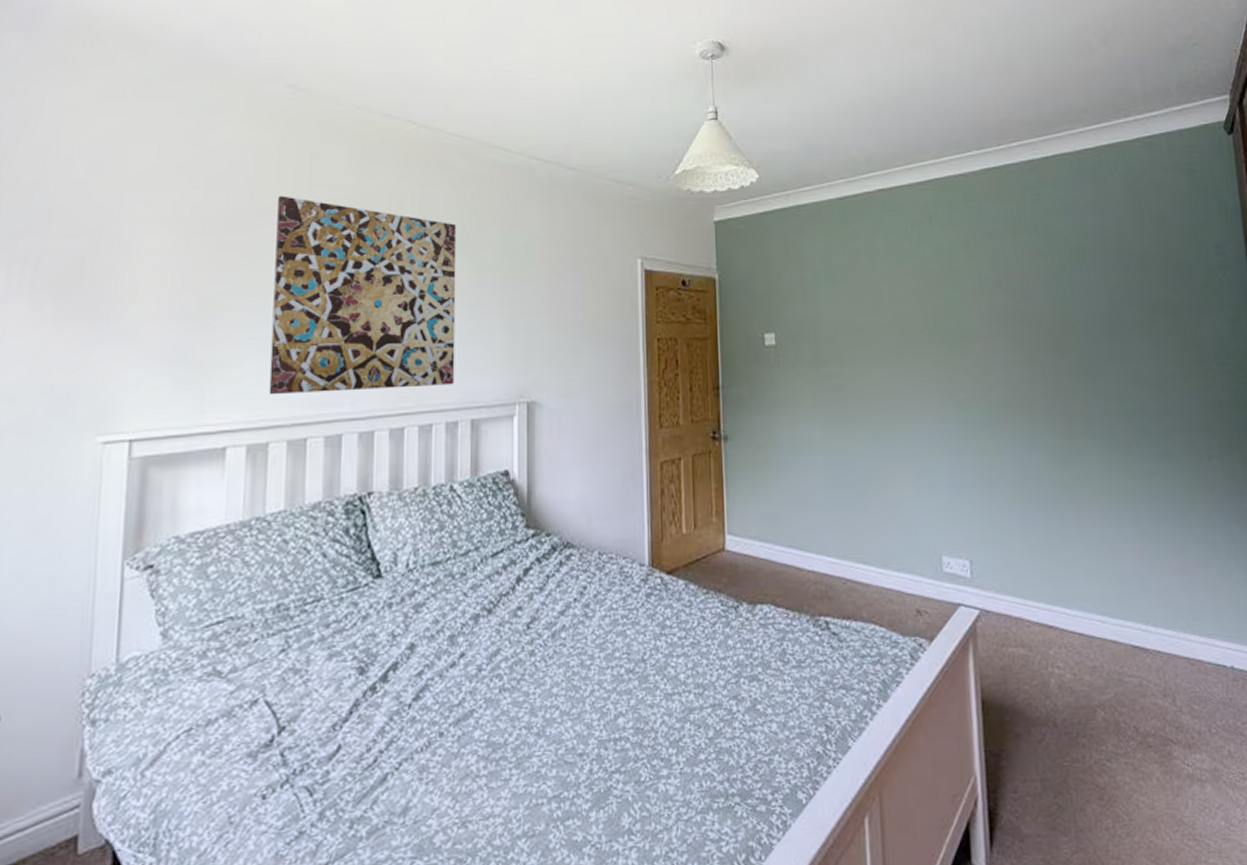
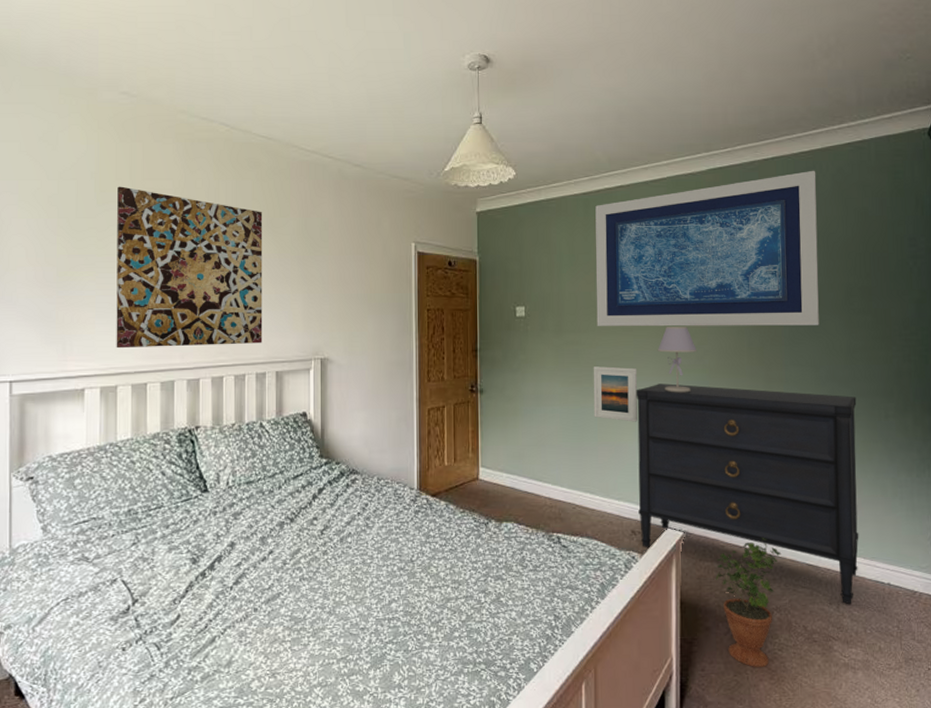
wall art: none [853,169,1122,355] -> present [595,170,819,327]
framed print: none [859,404,916,472] -> present [593,366,638,422]
dresser: none [912,423,1194,697] -> present [636,383,859,605]
table lamp: none [934,353,983,435] -> present [657,326,698,393]
potted plant: none [1023,614,1101,785] -> present [716,538,782,667]

